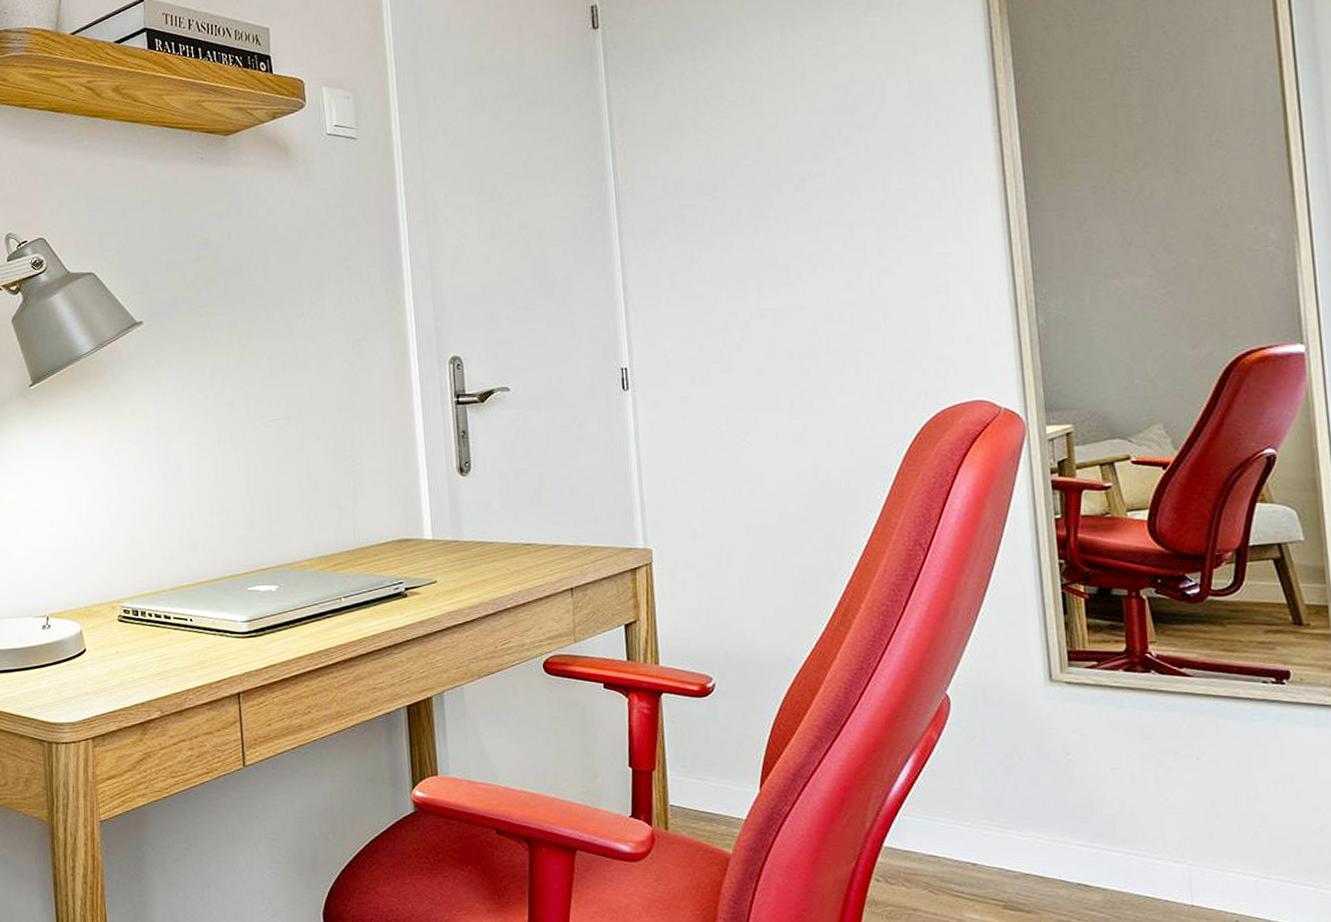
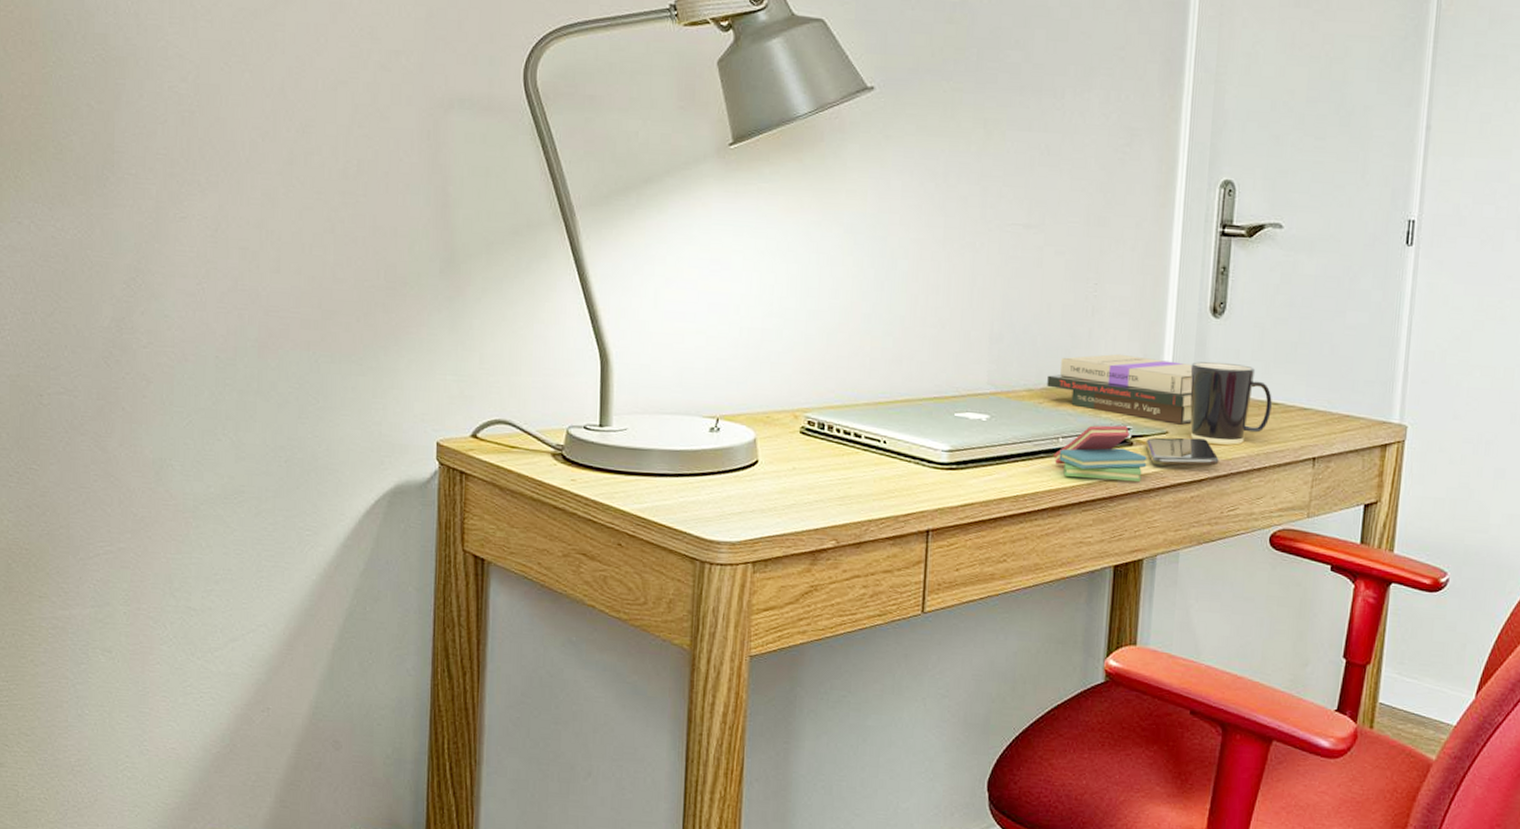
books: none [323,518,457,574] -> present [1047,353,1193,425]
sticky notes: none [339,581,422,632] -> present [1053,425,1147,483]
smartphone: none [418,583,486,612] -> present [1145,437,1219,467]
mug: none [447,514,526,588] -> present [1190,361,1272,446]

